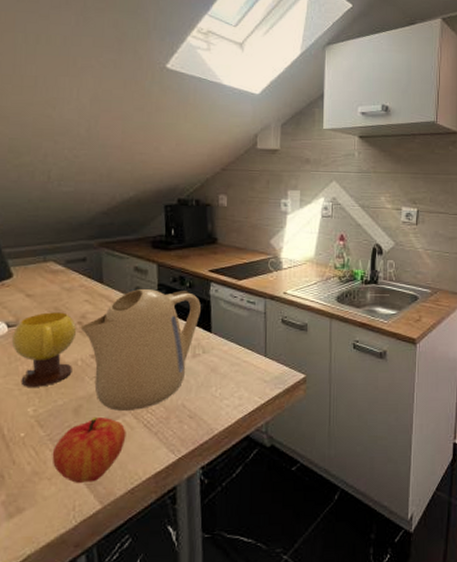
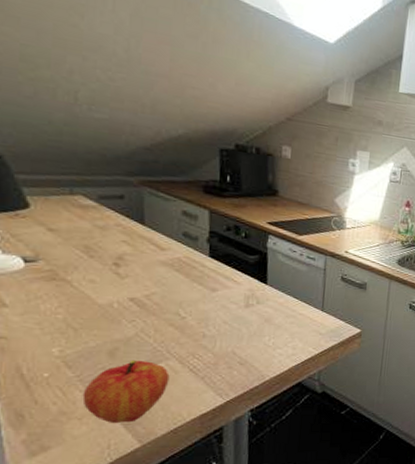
mug: present [11,312,77,387] -> none [29,250,113,328]
kettle: present [80,288,201,411] -> none [116,234,257,355]

